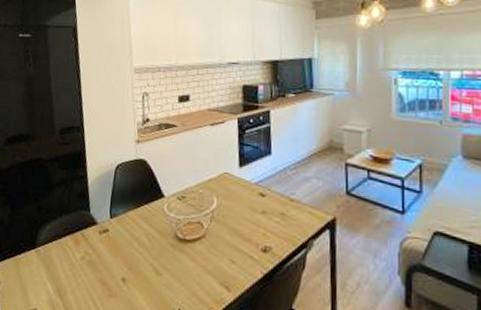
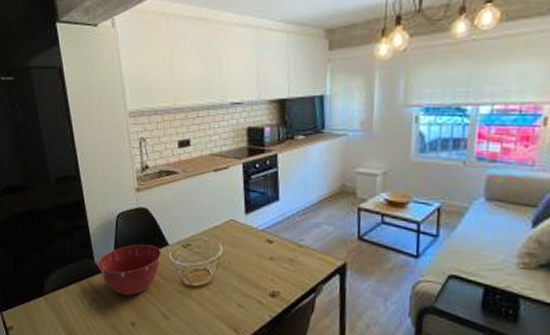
mixing bowl: none [92,195,157,250] -> present [97,244,161,296]

